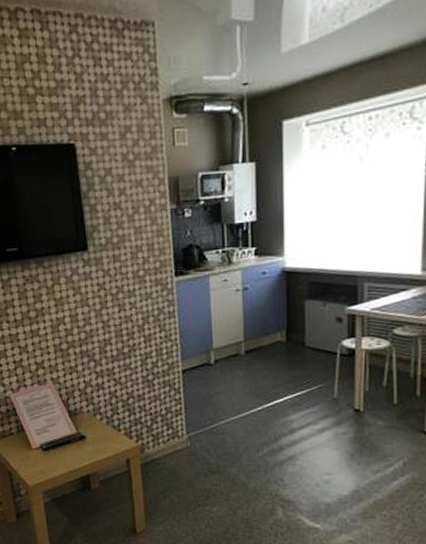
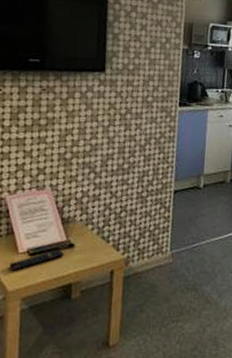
remote control: none [26,442,77,466] -> present [9,249,64,271]

